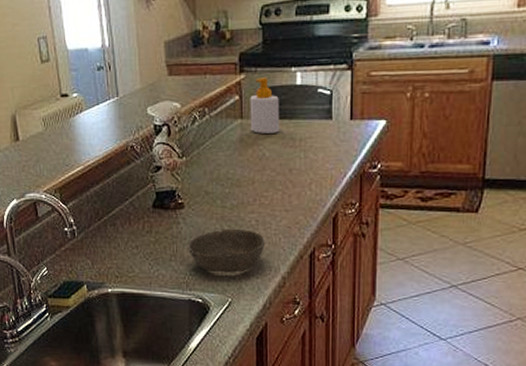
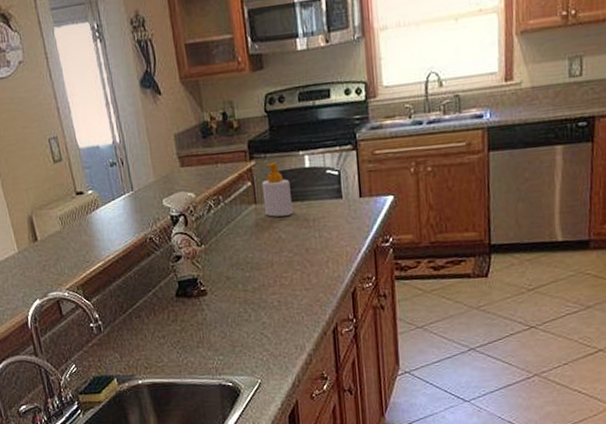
bowl: present [187,228,266,273] -> none [212,310,290,356]

